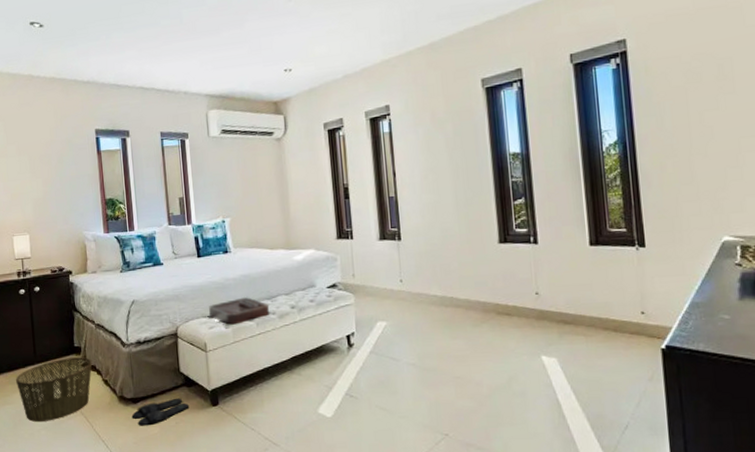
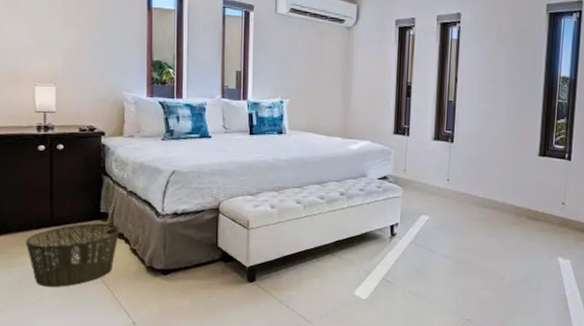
slippers: present [132,398,190,426] -> none [161,272,224,298]
decorative tray: present [208,297,270,325] -> none [255,179,319,205]

